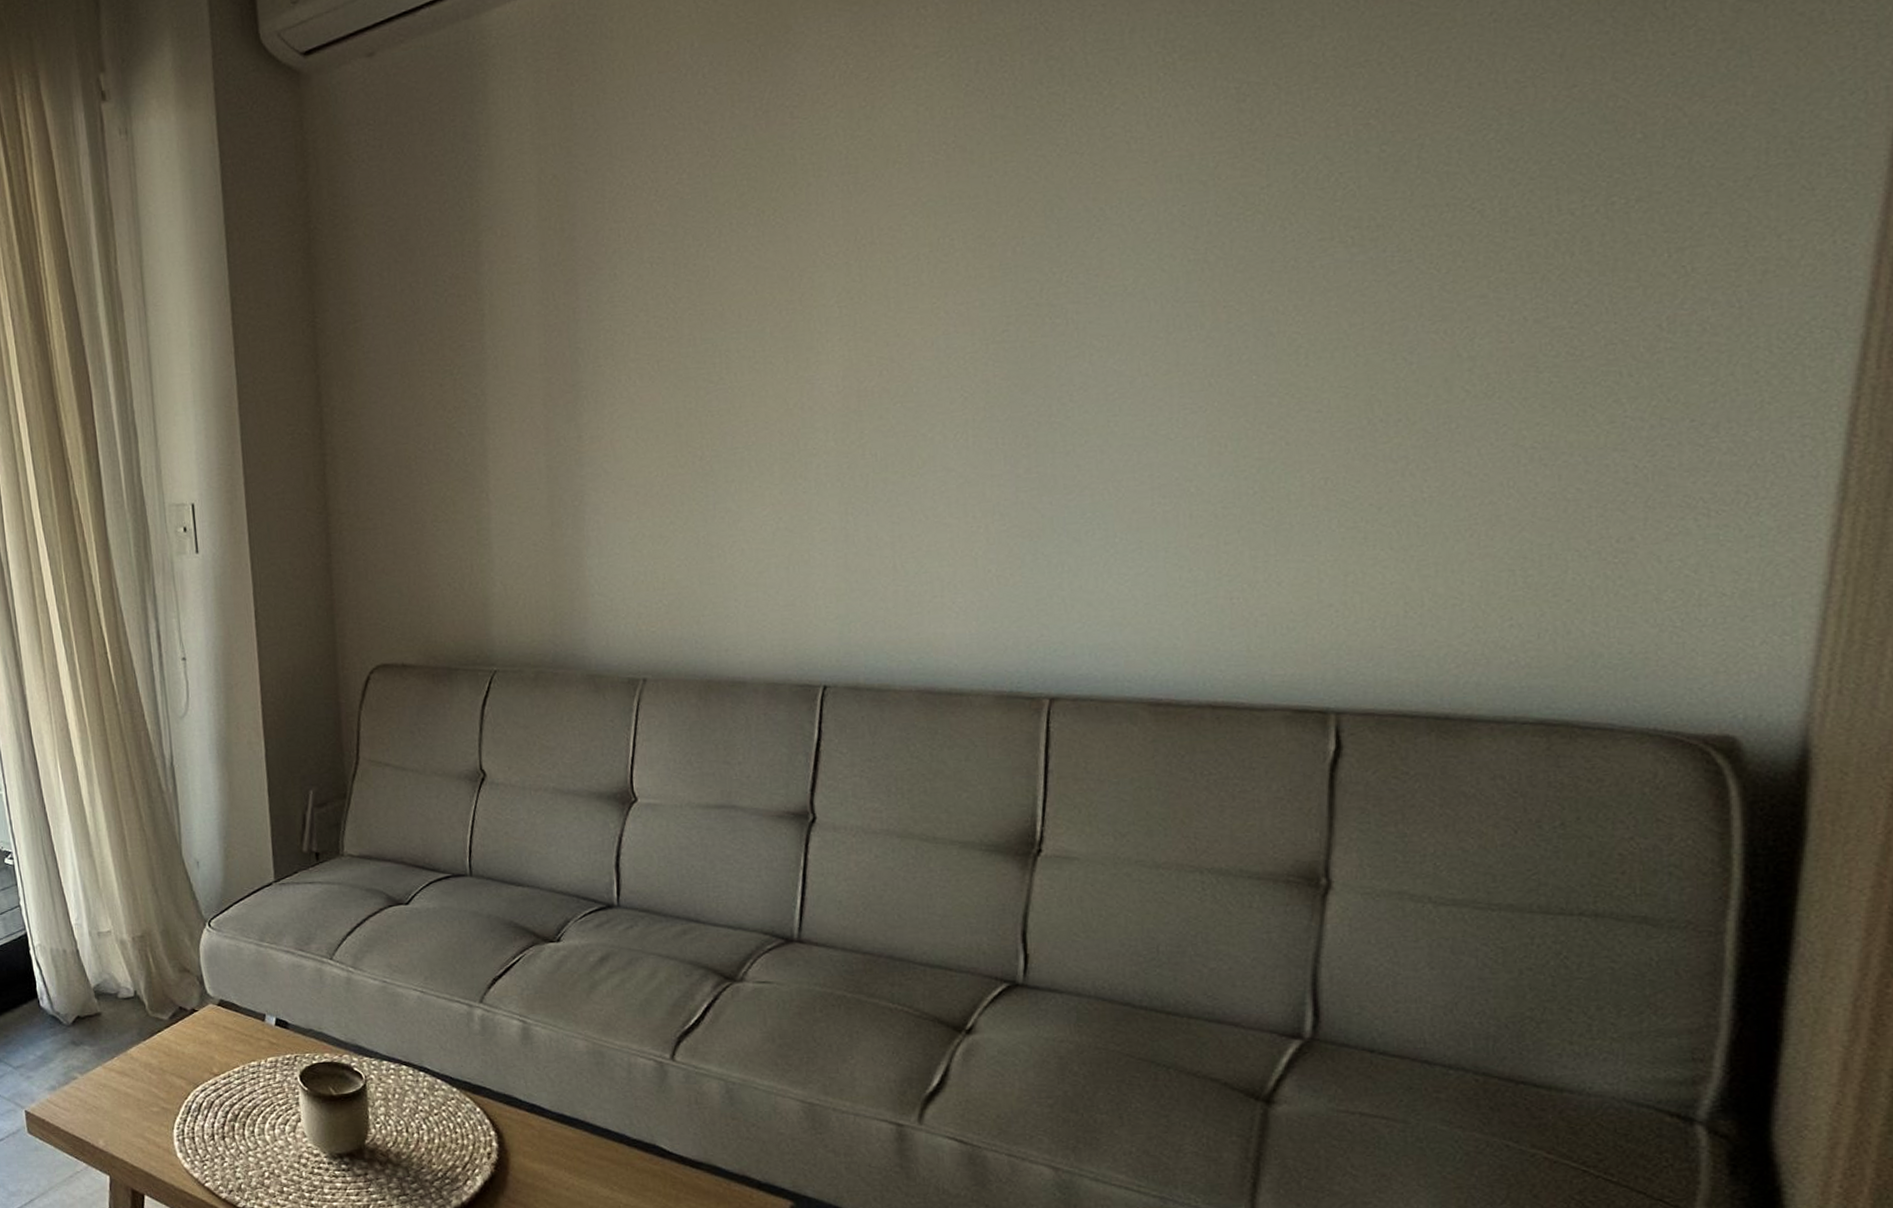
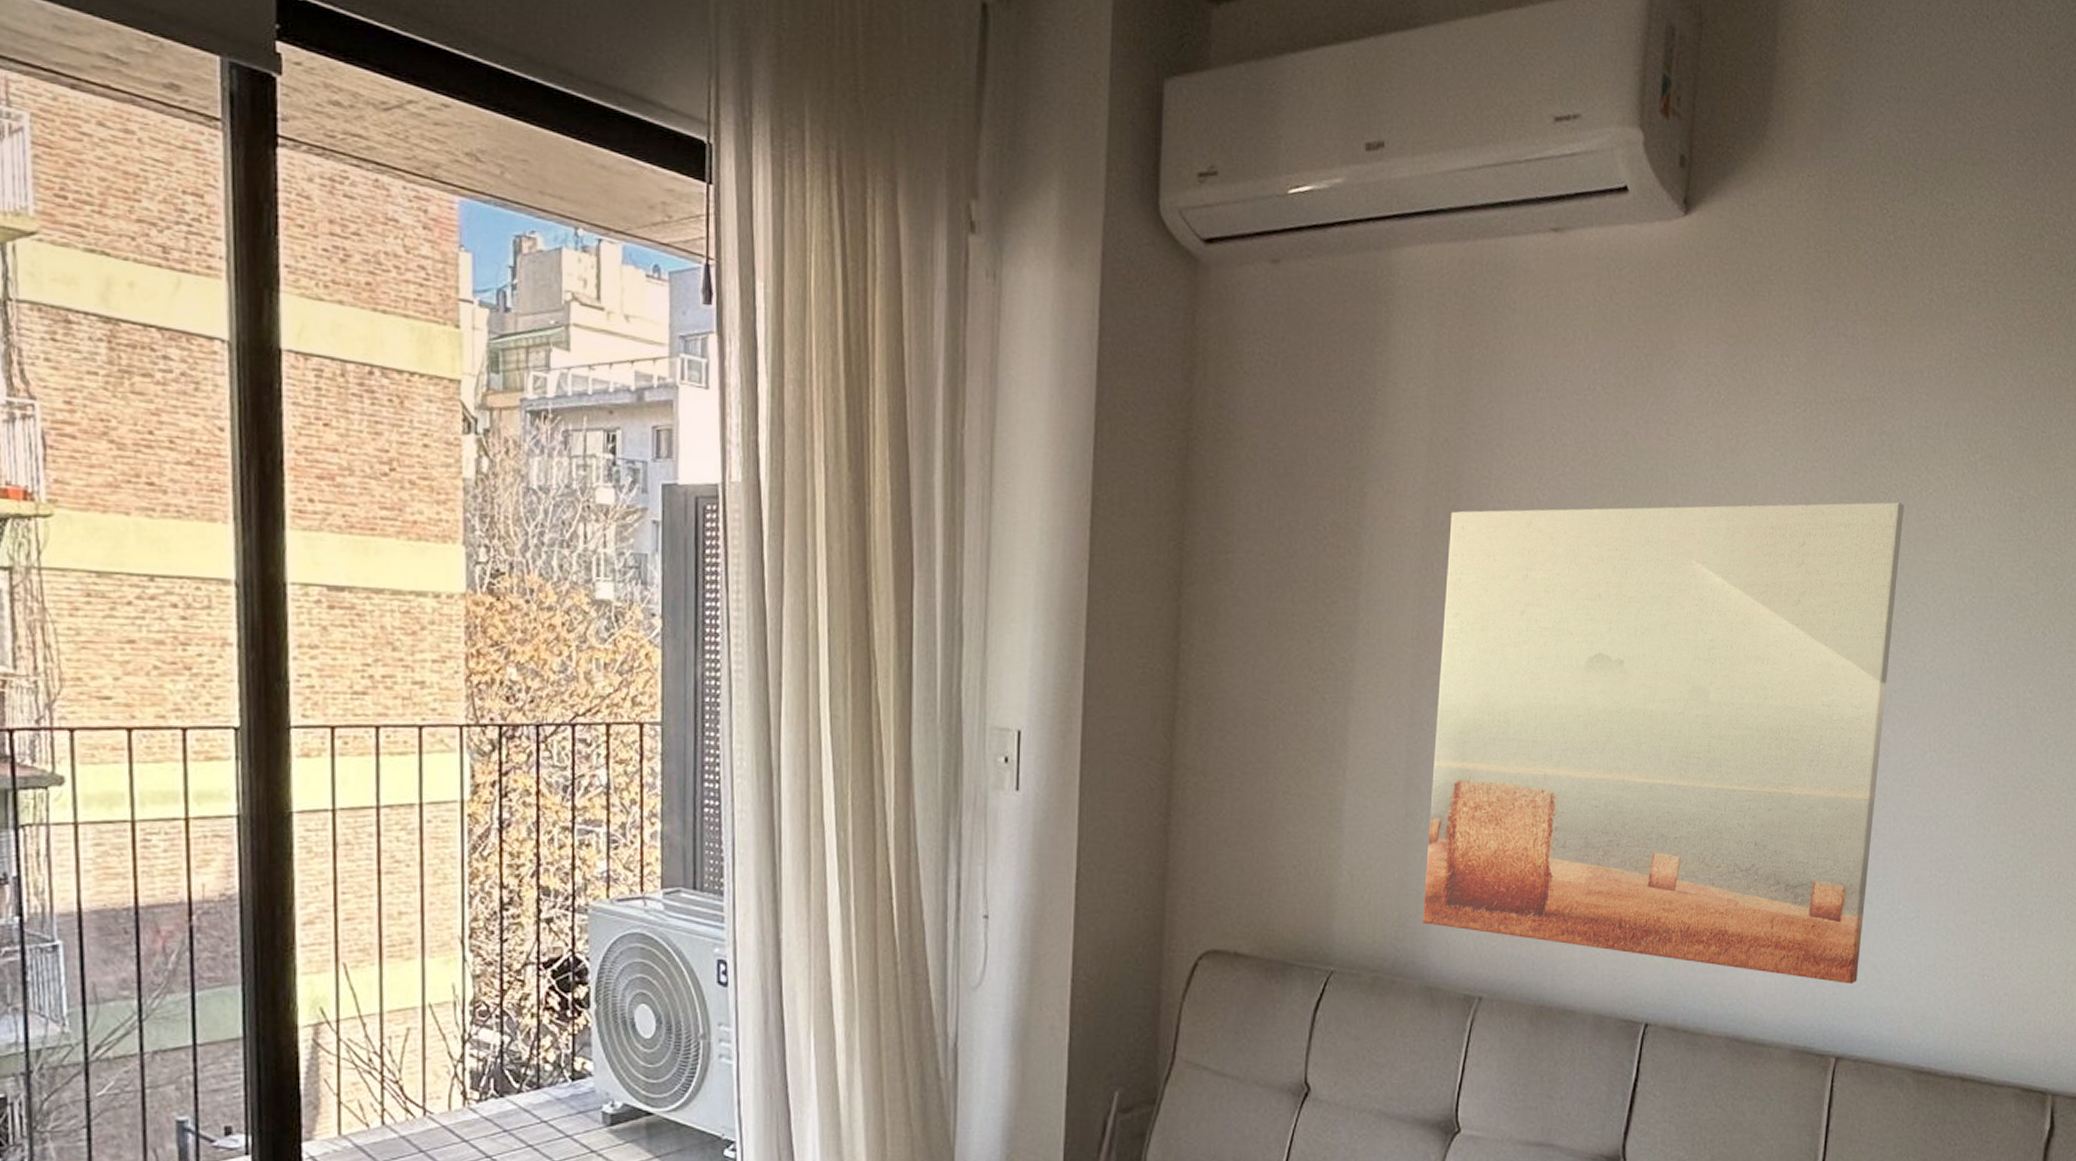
wall art: none [567,125,1085,625] -> present [1422,501,1904,984]

